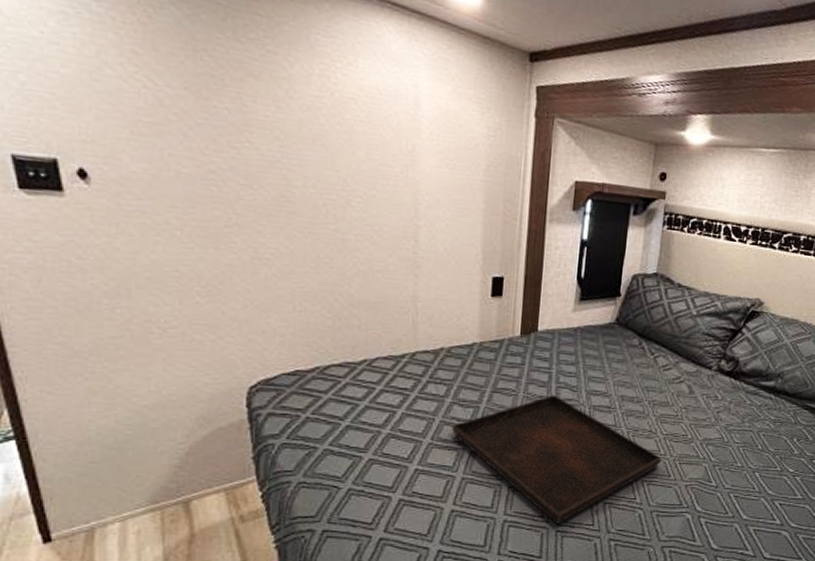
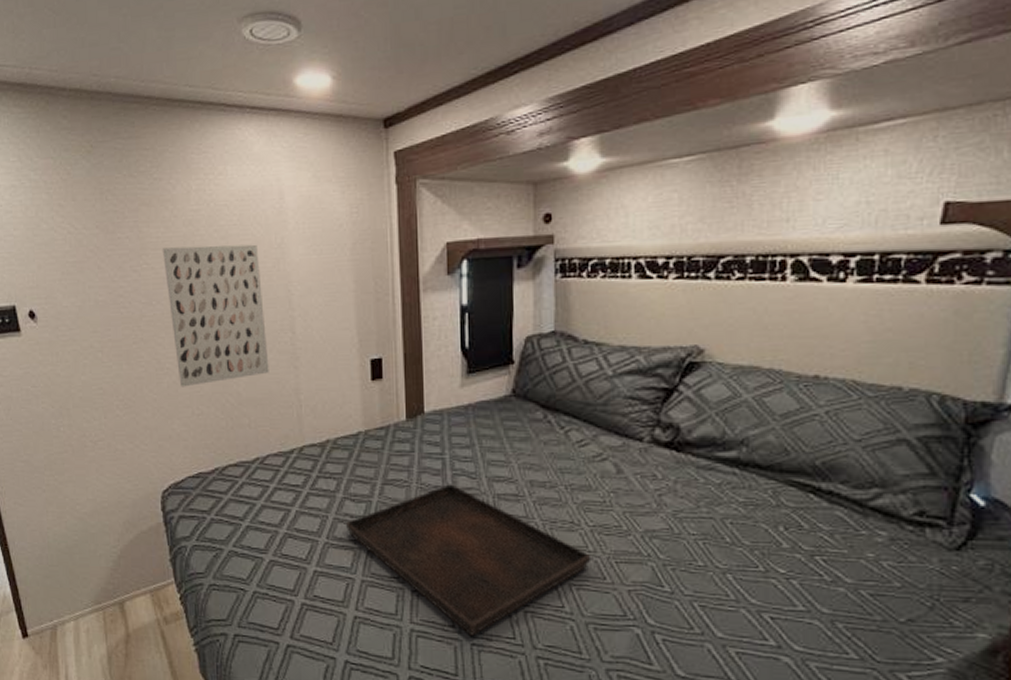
wall art: none [271,129,387,281] -> present [163,244,269,387]

